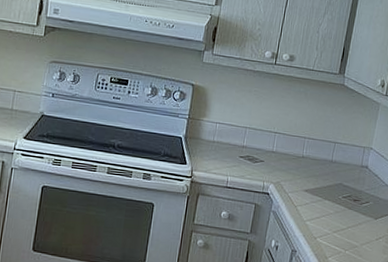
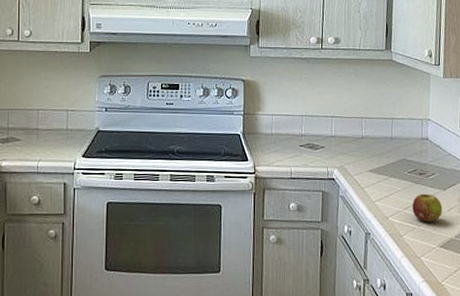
fruit: none [341,219,372,248] -> present [412,193,443,222]

